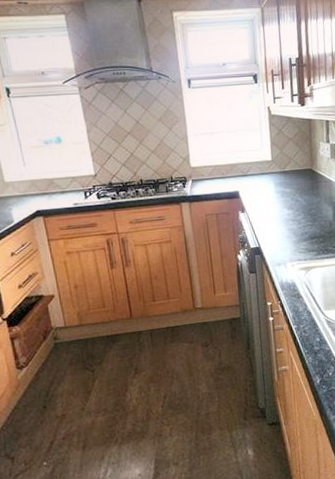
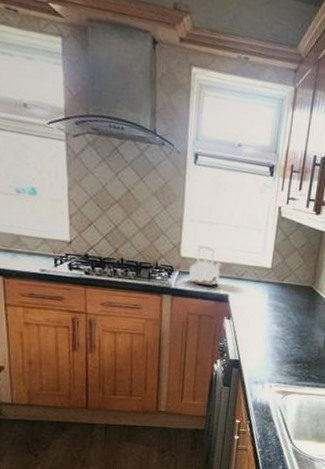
kettle: none [200,153,229,188] -> present [189,244,221,286]

